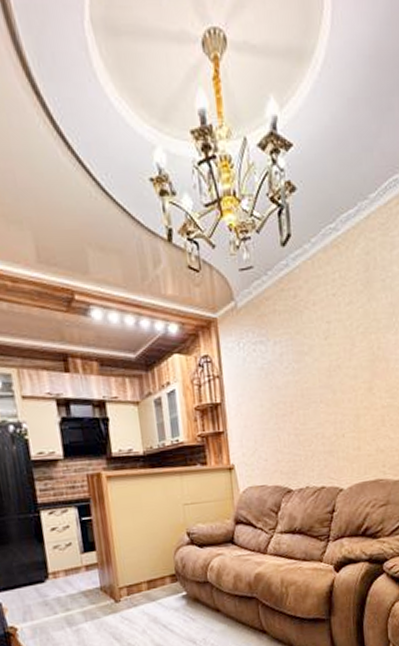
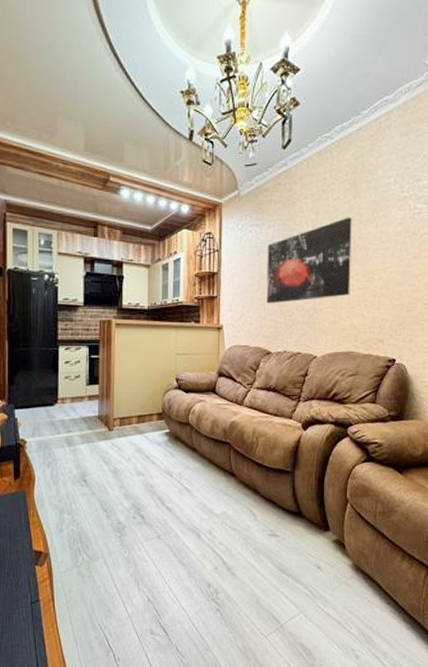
wall art: none [275,324,373,435] -> present [266,217,352,304]

